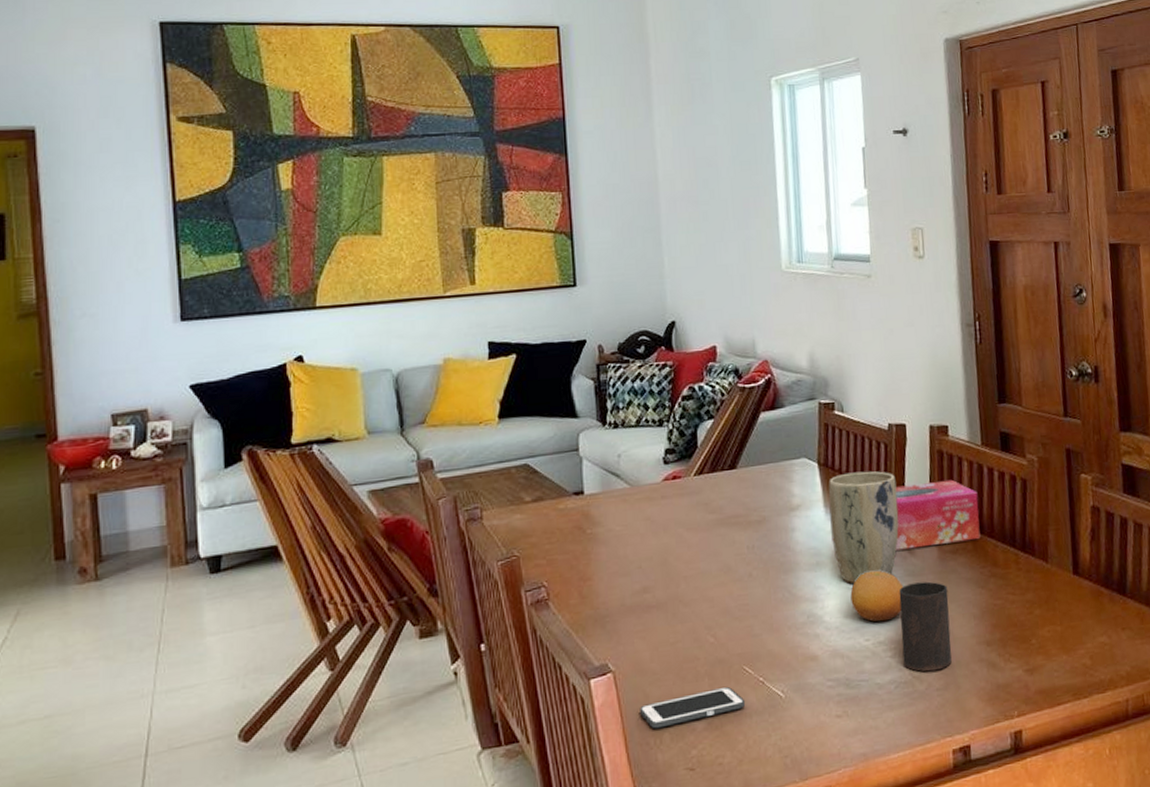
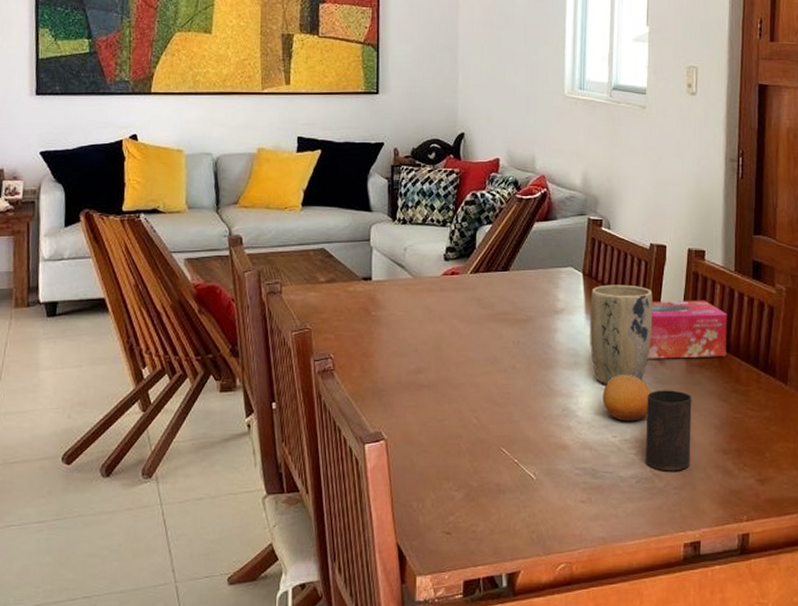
cell phone: present [640,686,746,729] -> none [406,464,501,494]

